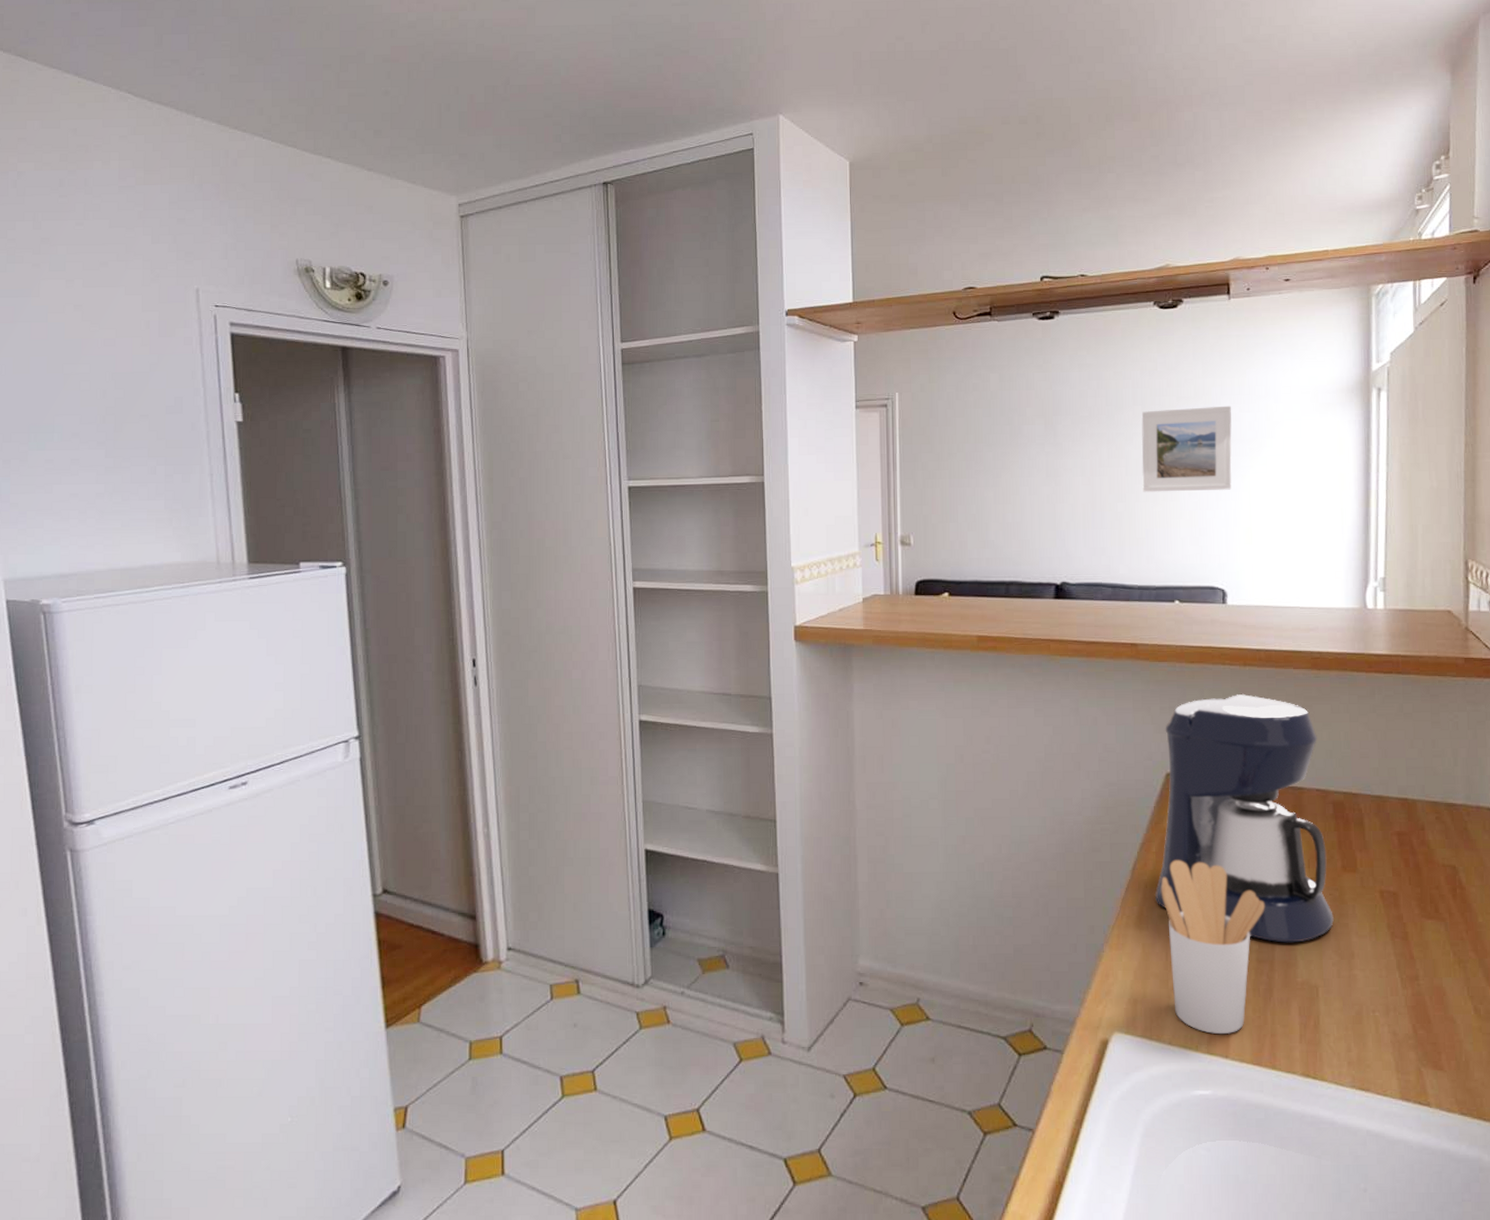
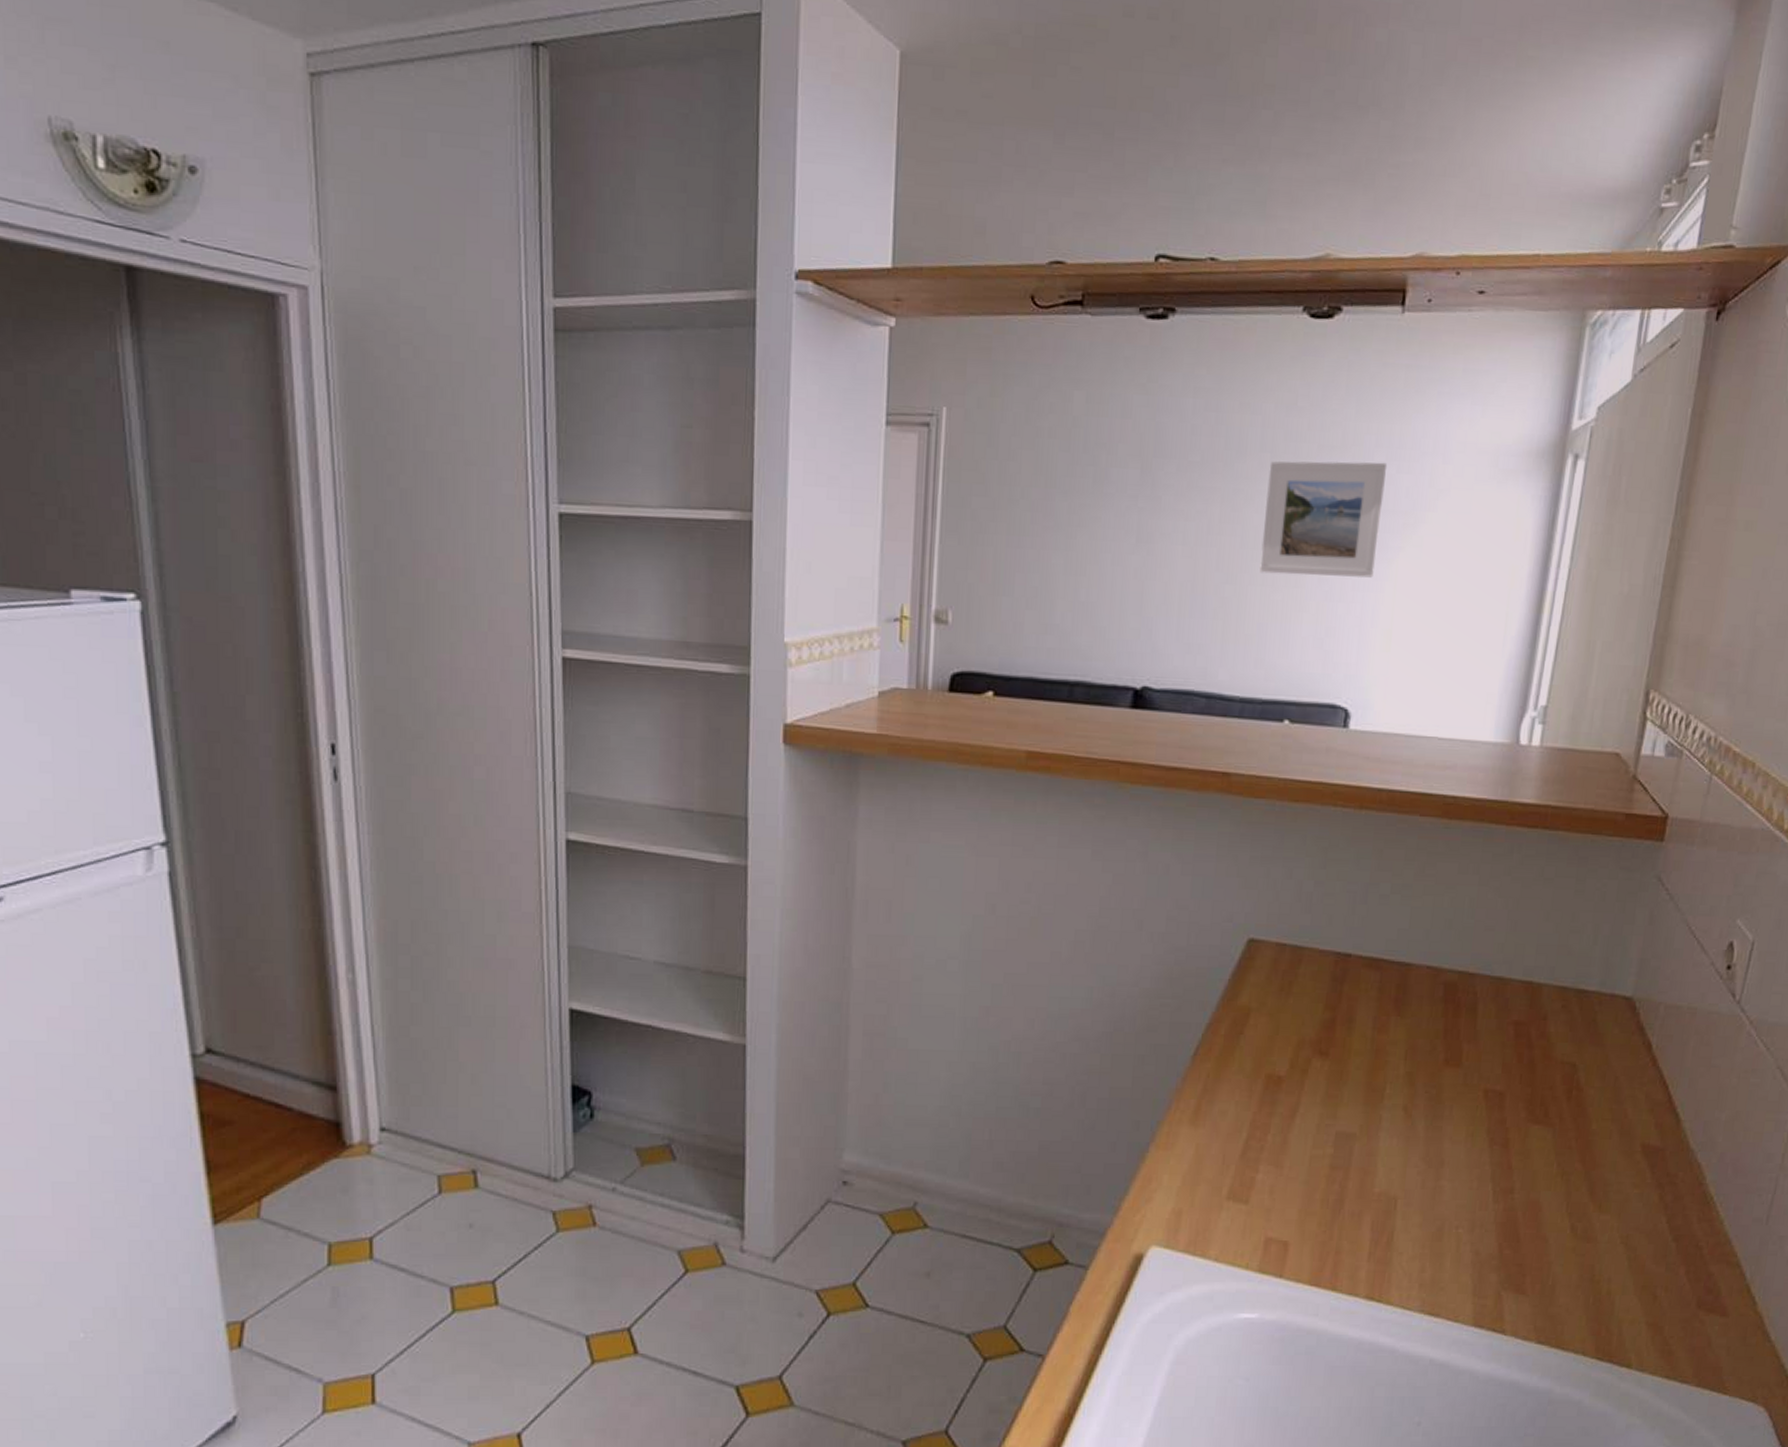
coffee maker: present [1155,694,1334,943] -> none [1218,845,1437,1147]
utensil holder: present [1161,860,1265,1035] -> none [1225,1046,1348,1251]

